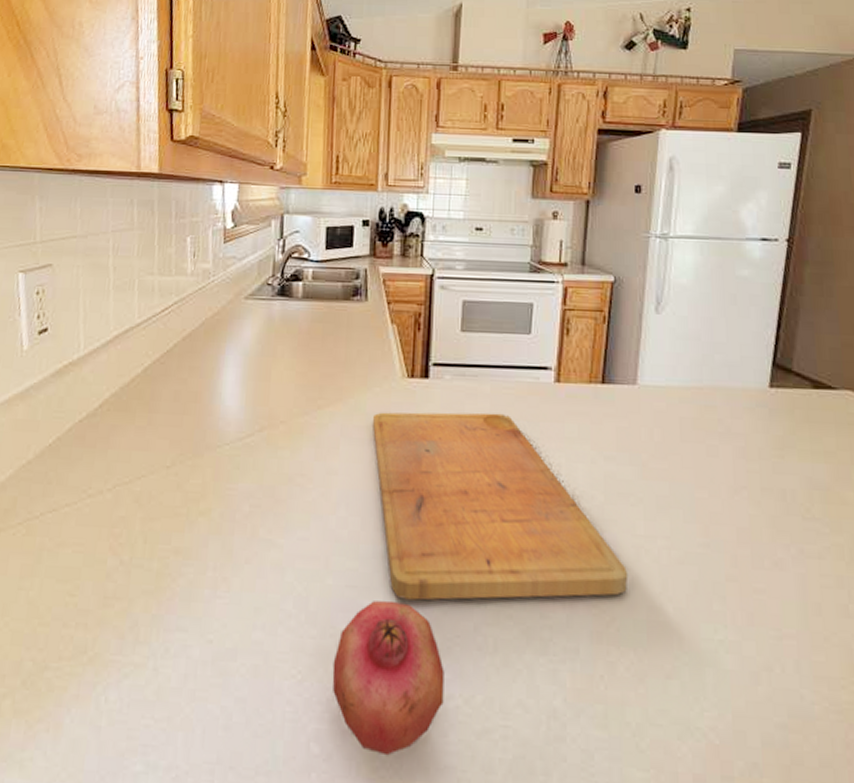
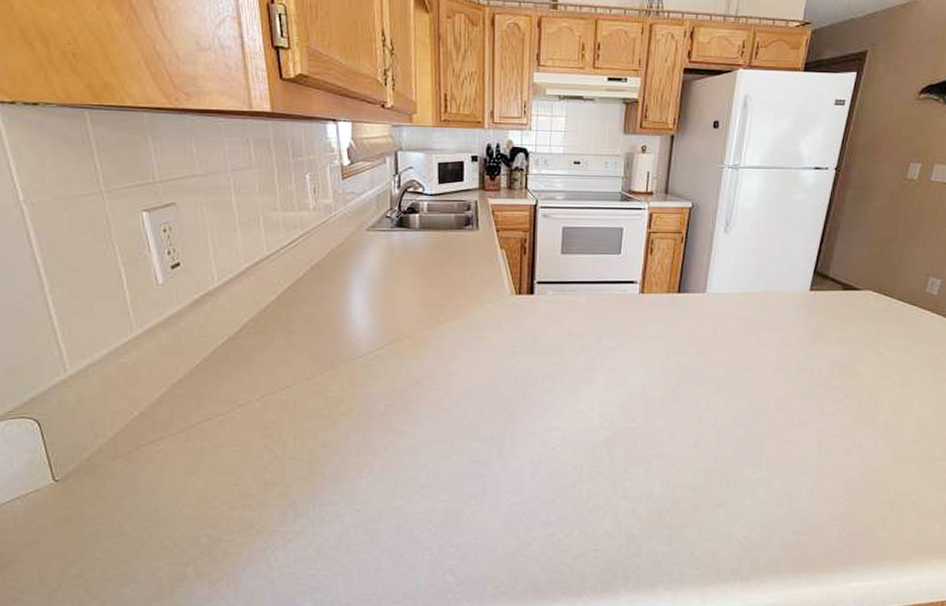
fruit: present [332,600,444,756] -> none [461,469,549,578]
cutting board: present [373,412,629,601] -> none [487,320,692,468]

